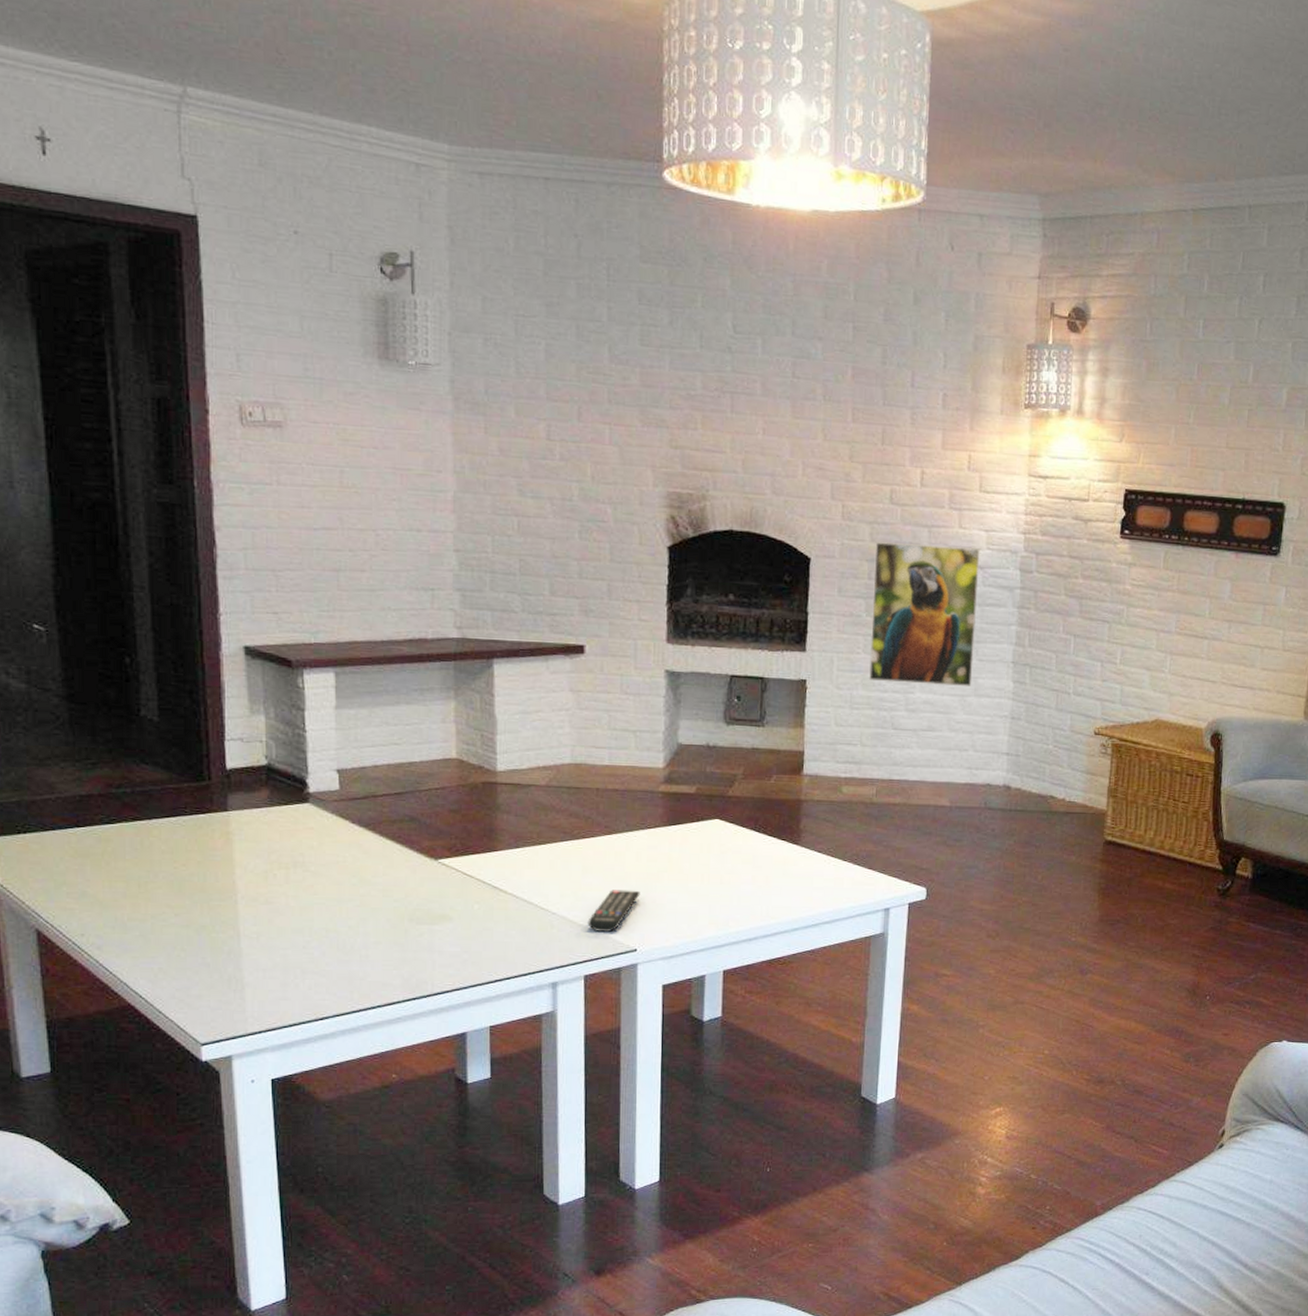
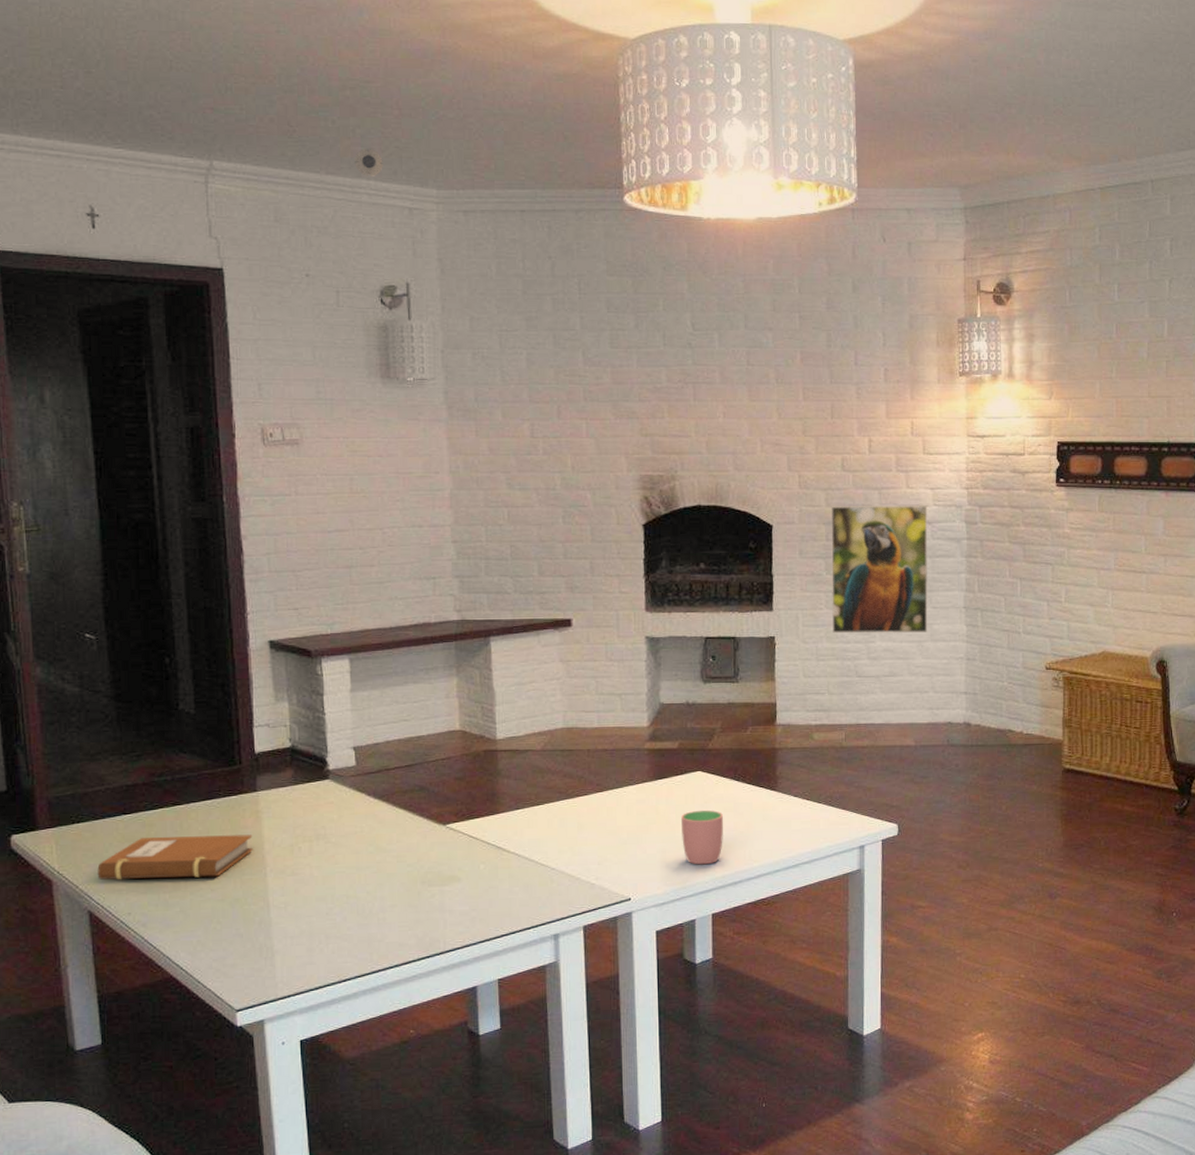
notebook: none [46,854,222,901] -> present [97,834,253,880]
smoke detector: none [354,88,387,123] -> present [355,149,383,176]
remote control: present [587,889,640,932] -> none [584,842,632,884]
cup: none [695,860,740,919] -> present [681,809,723,865]

